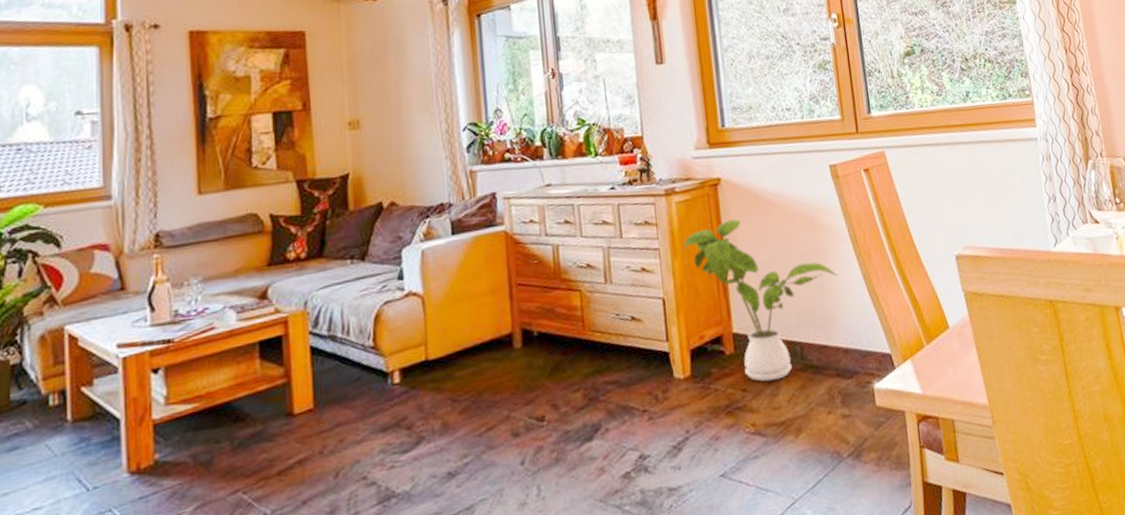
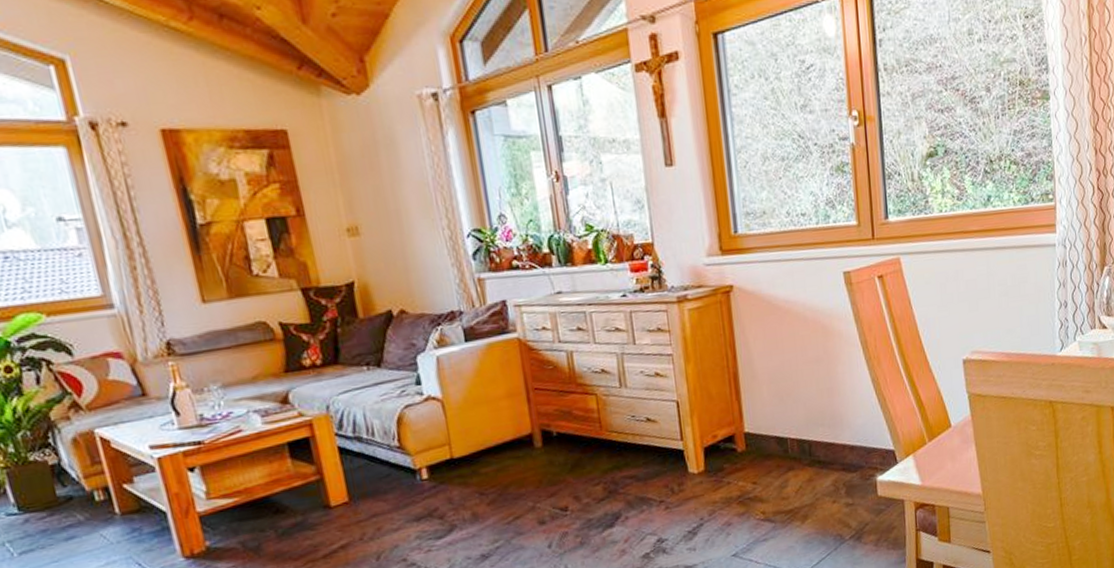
house plant: present [682,219,838,382] -> none [695,326,847,476]

